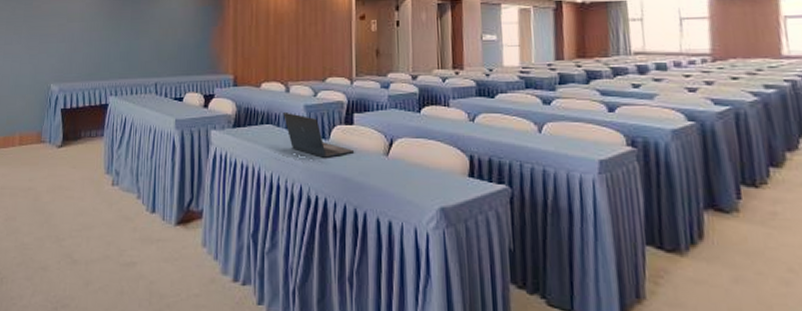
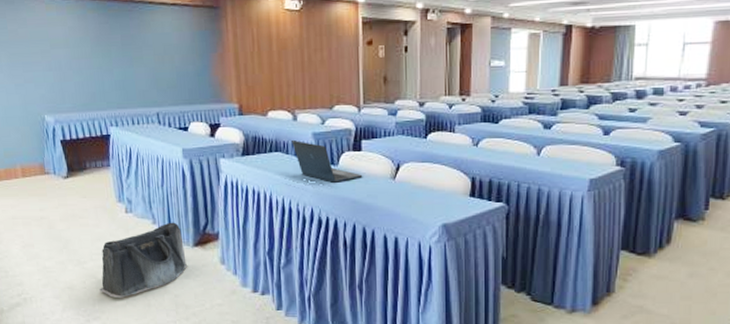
saddlebag: none [73,197,168,282] -> present [100,222,188,298]

